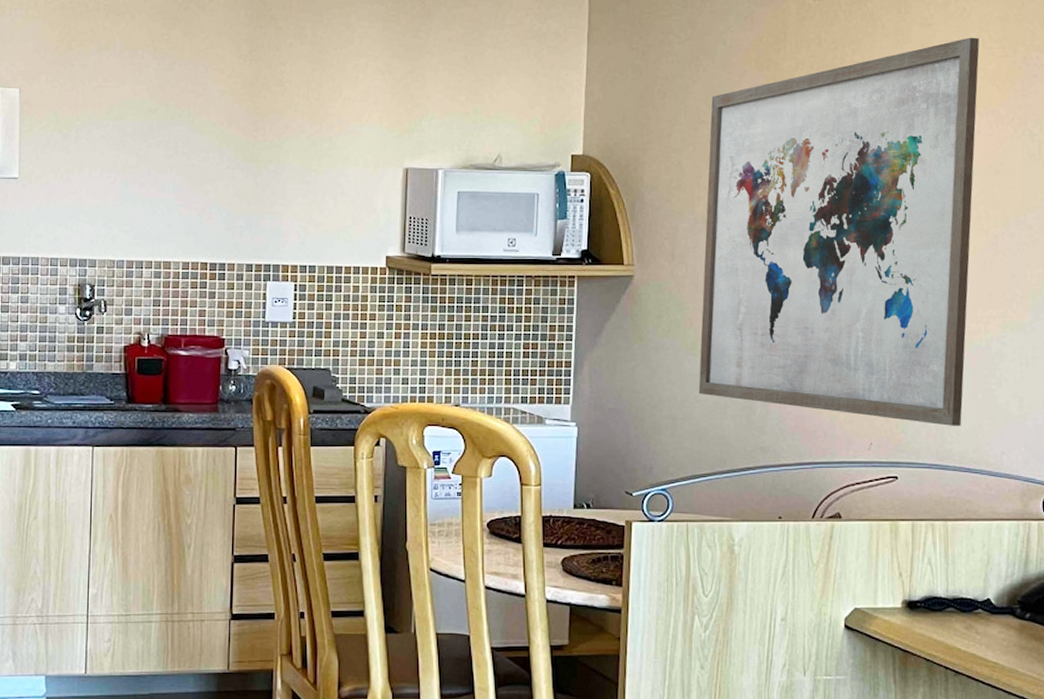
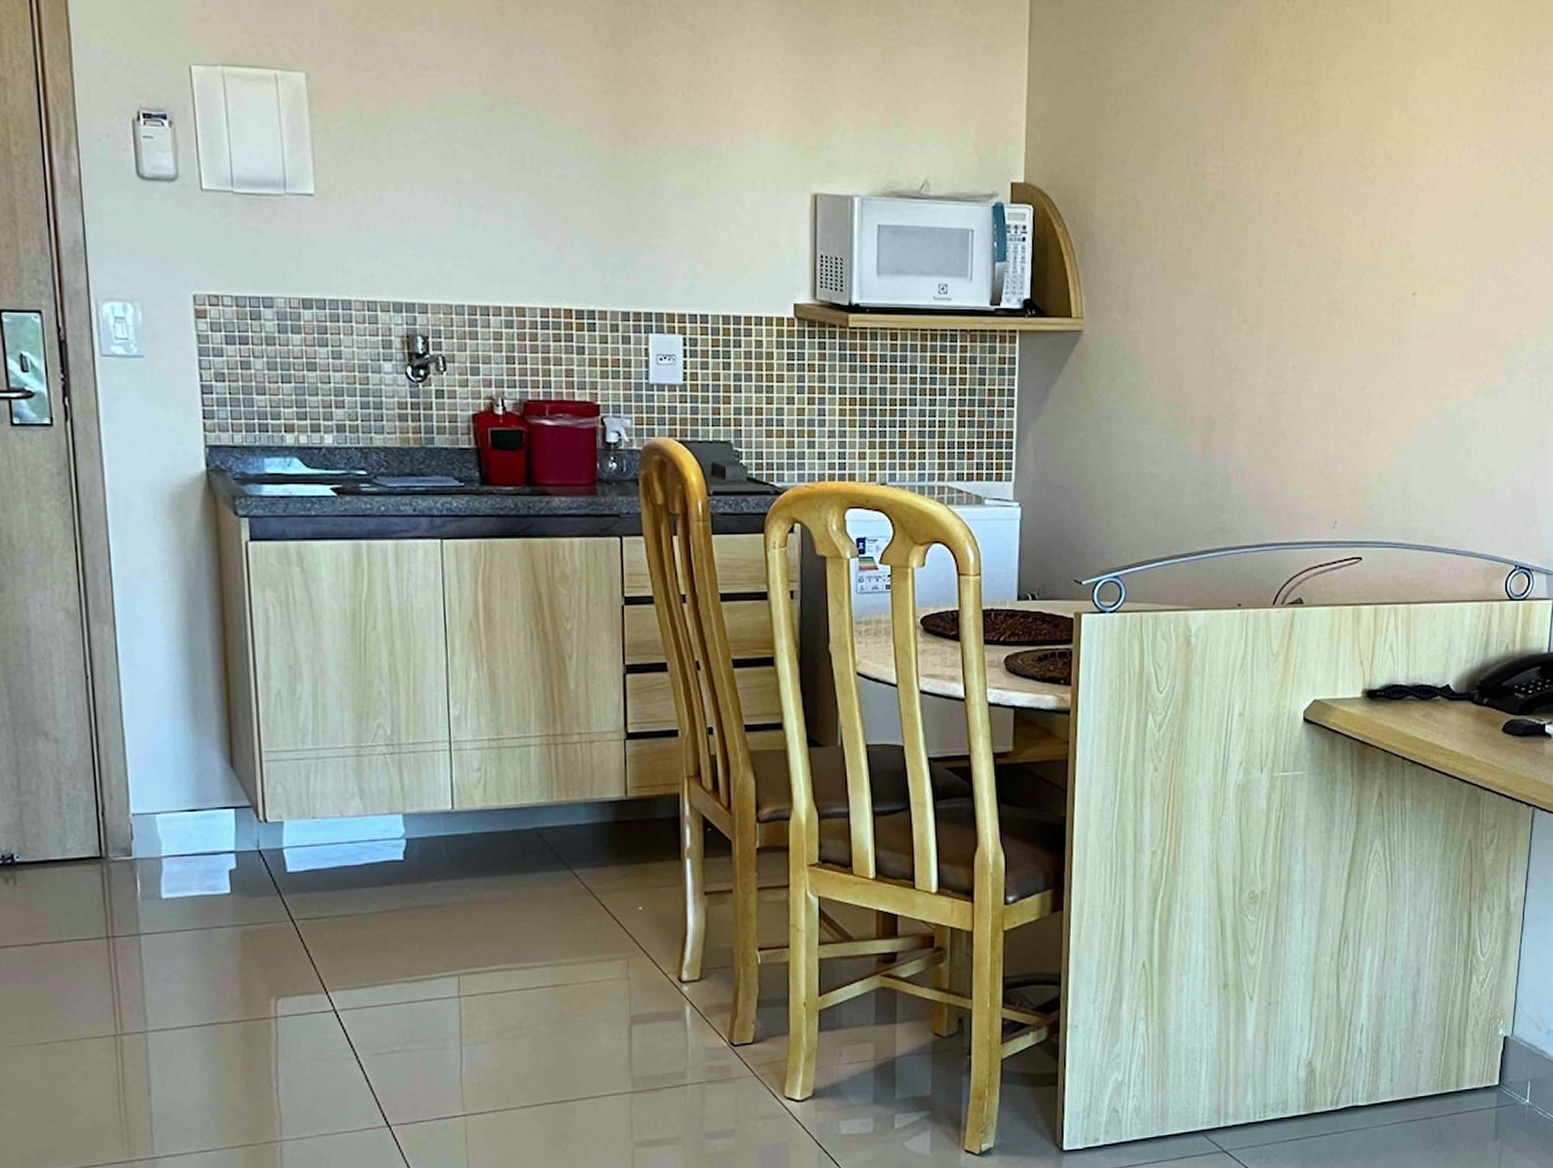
wall art: present [698,37,979,426] -> none [1154,55,1464,501]

